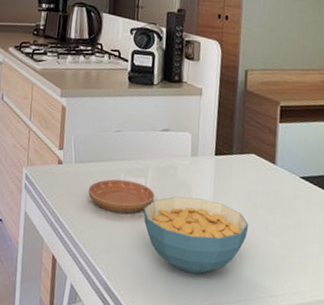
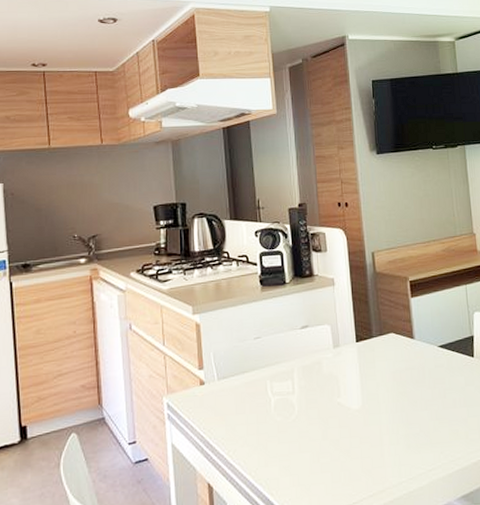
saucer: present [88,179,155,214] -> none [235,386,304,423]
cereal bowl: present [143,196,249,275] -> none [295,388,399,467]

